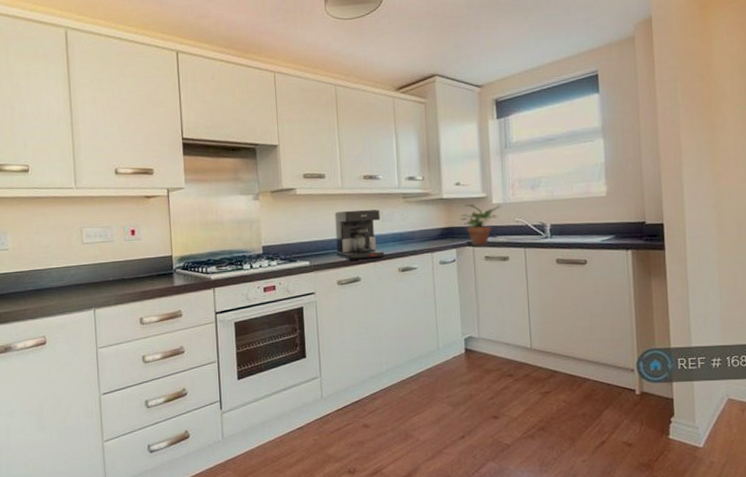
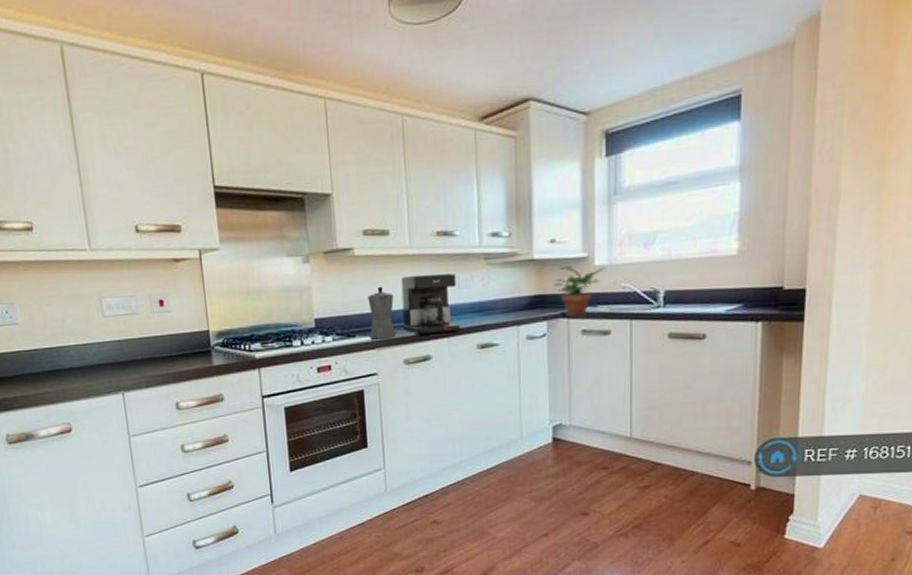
coffeepot: none [307,219,330,264] -> present [367,286,396,339]

